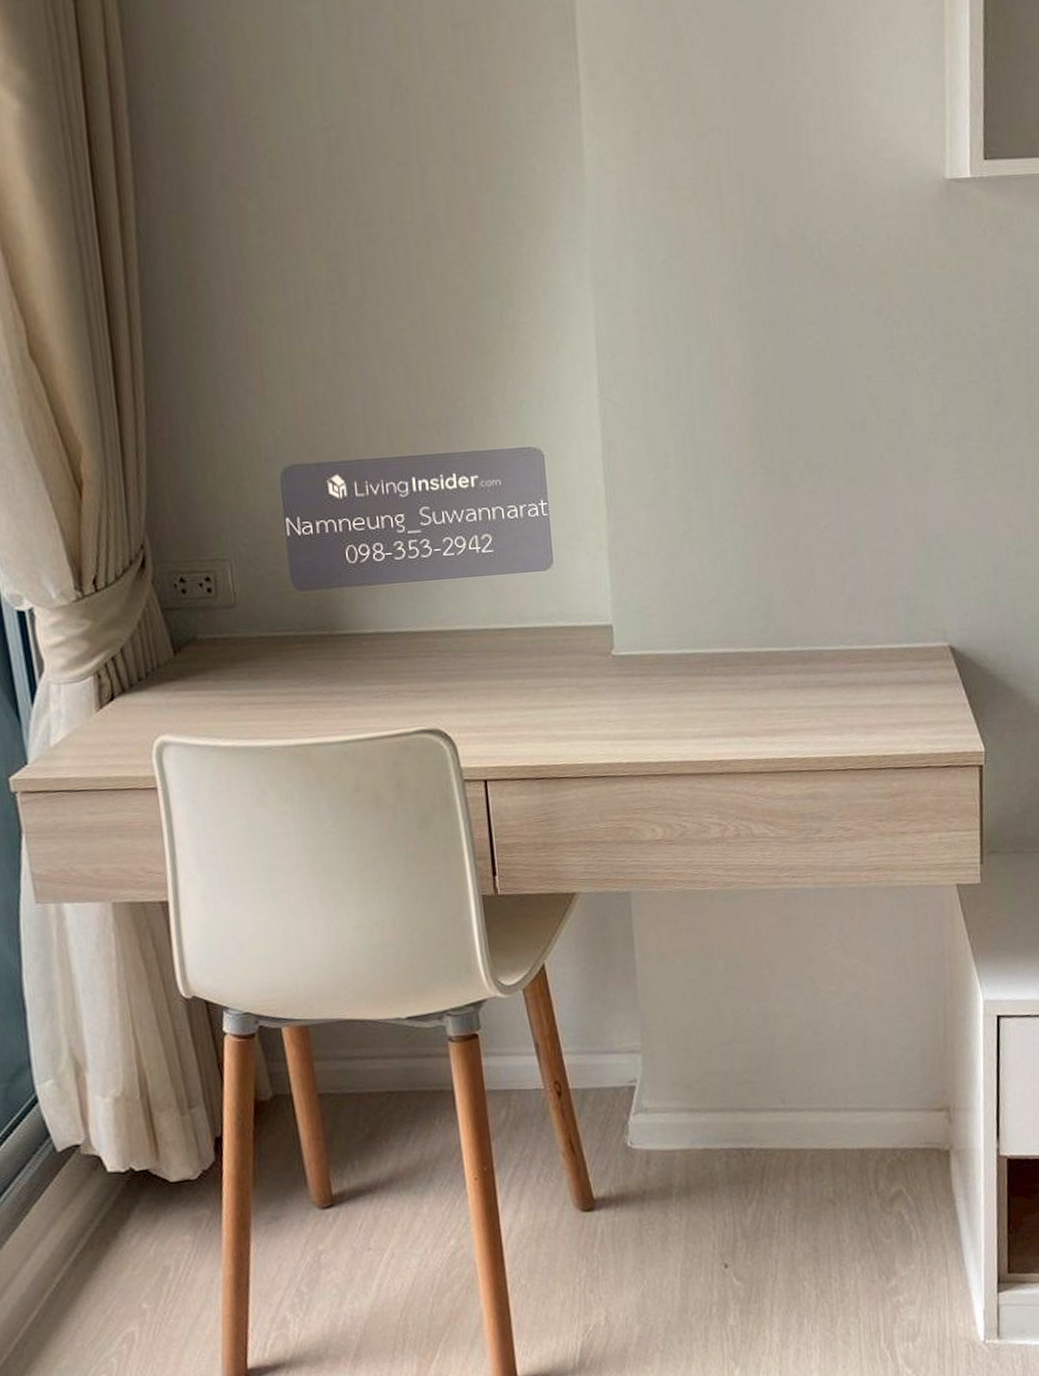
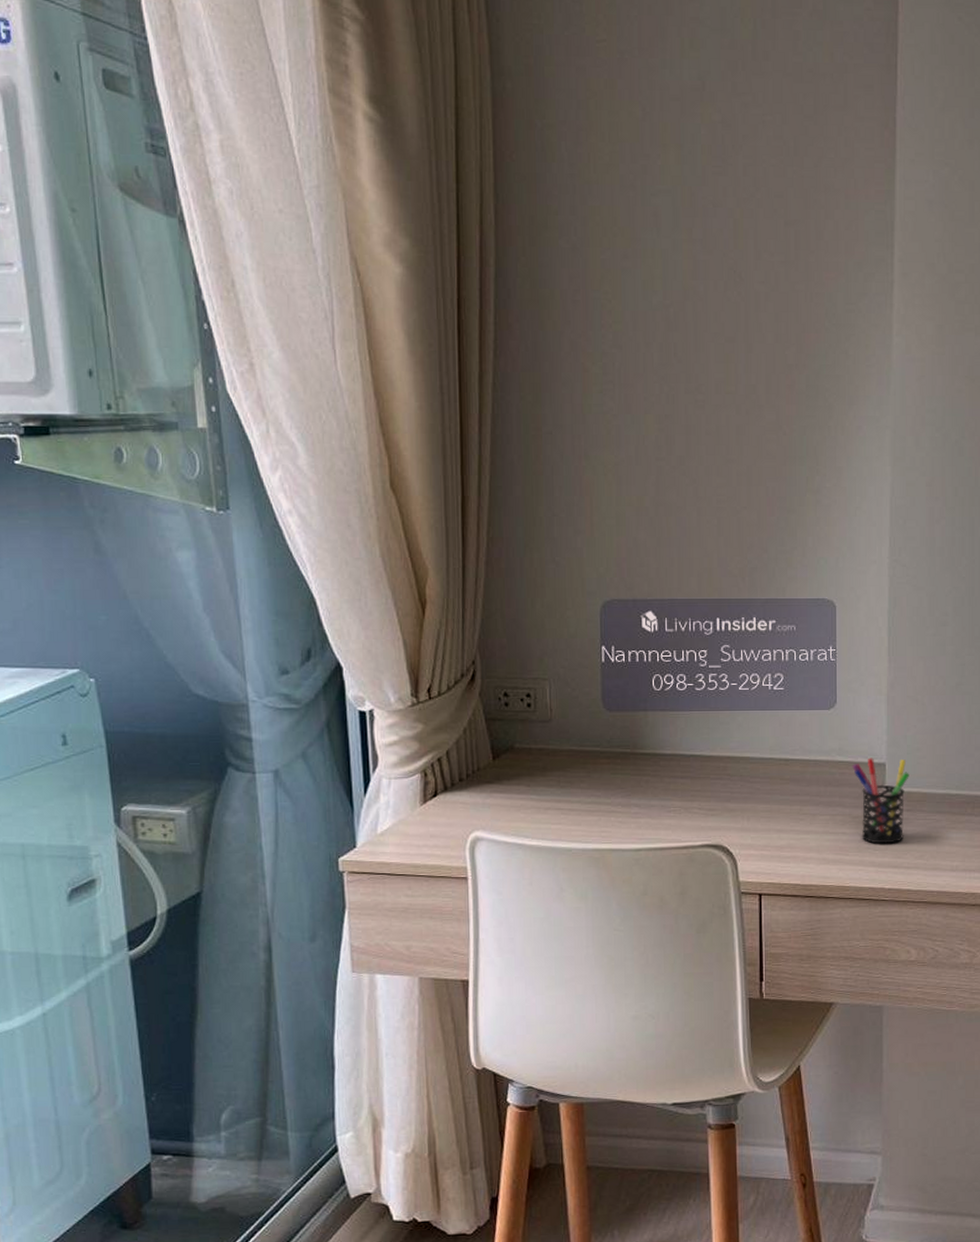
pen holder: none [576,619,640,715] -> present [852,757,909,844]

